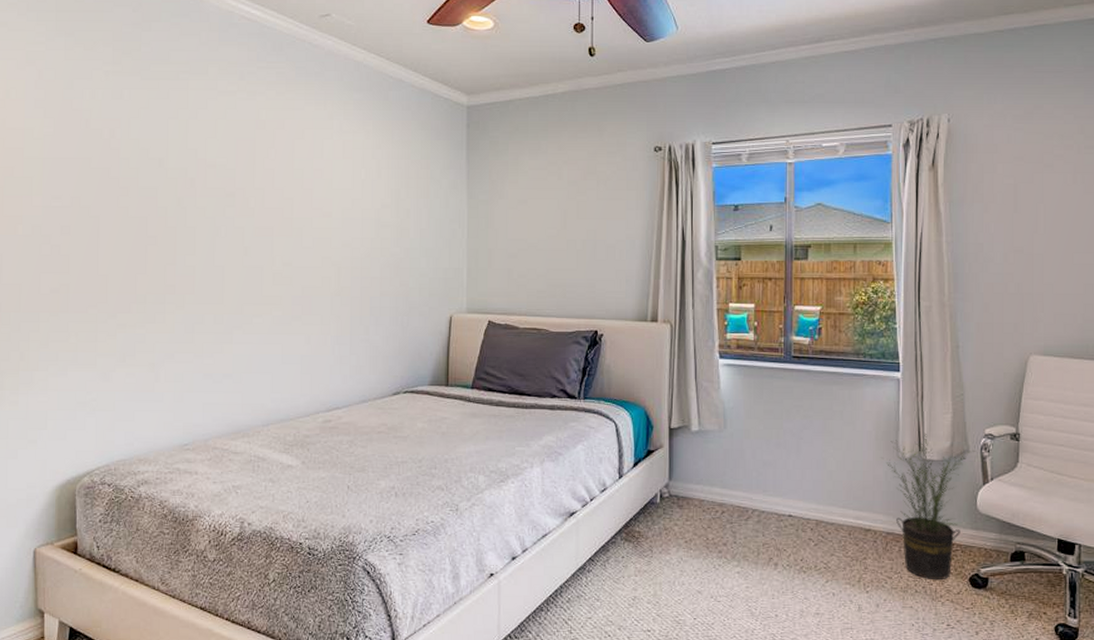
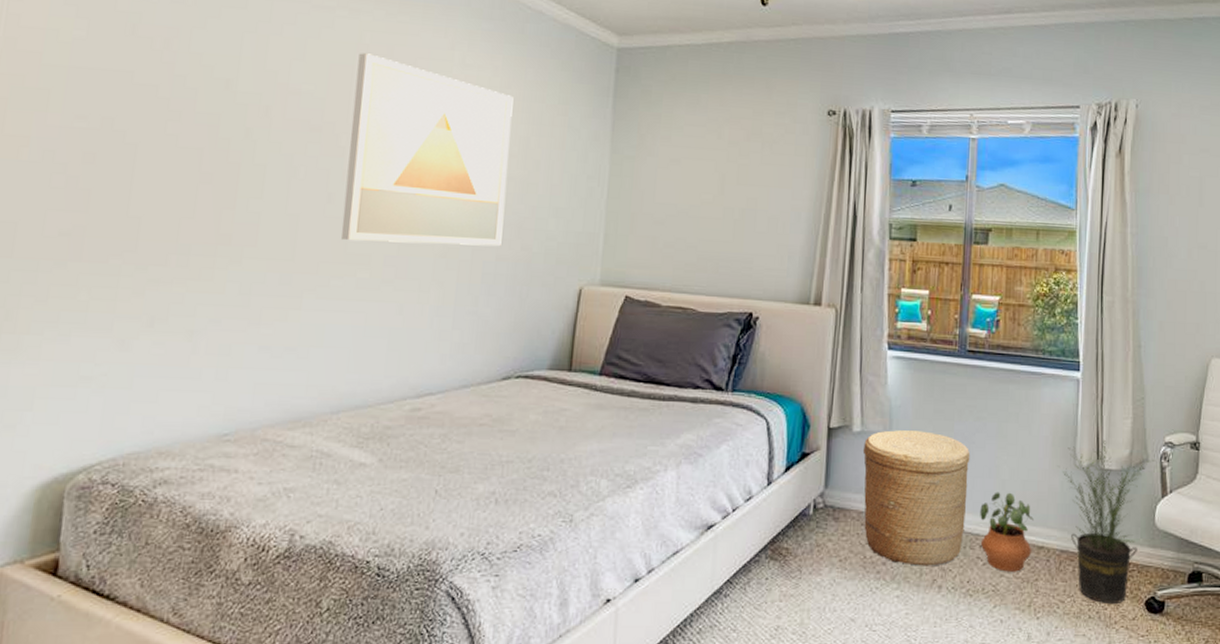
wall art: none [257,128,384,286] -> present [341,53,514,247]
basket: none [701,429,799,547] -> present [862,430,971,566]
potted plant: none [810,481,860,552] -> present [980,492,1034,572]

